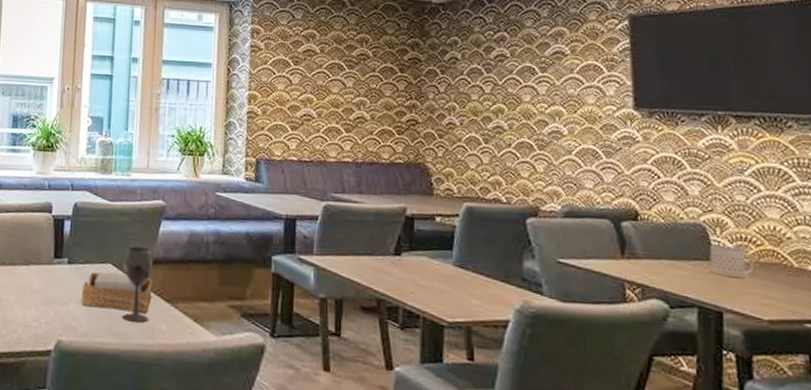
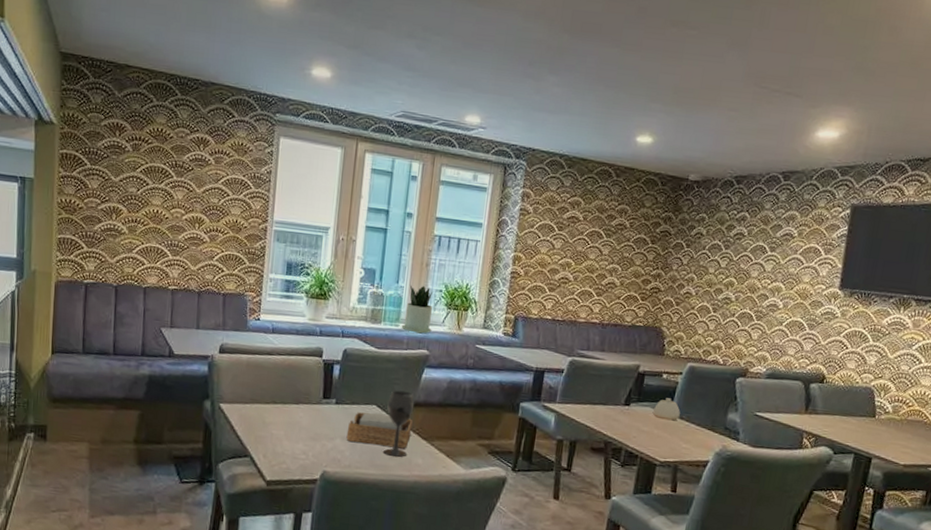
planter: none [133,131,167,183] -> present [401,285,433,334]
sugar bowl: none [429,245,465,272] -> present [652,398,681,421]
mug: present [709,244,754,279] -> none [869,404,904,432]

